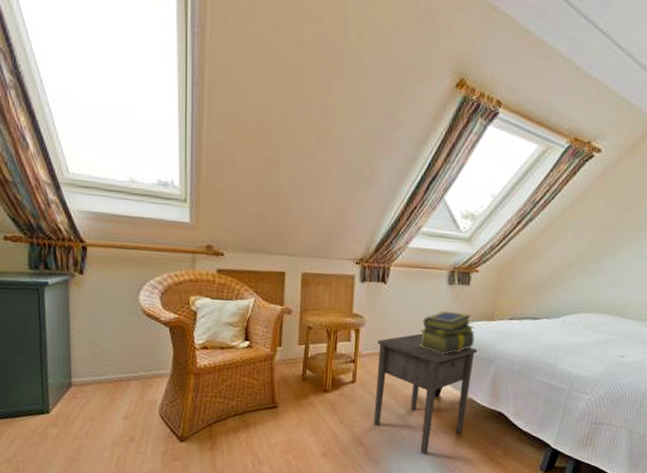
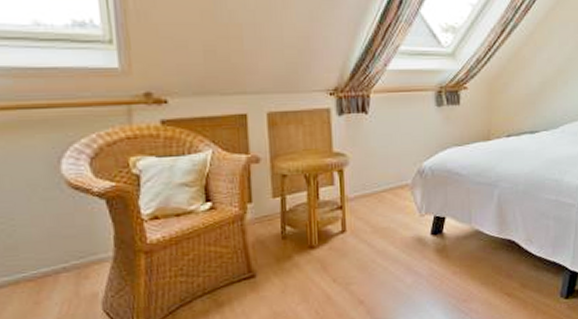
nightstand: present [374,333,478,454] -> none [365,165,478,302]
stack of books: present [419,311,475,354] -> none [412,136,472,185]

